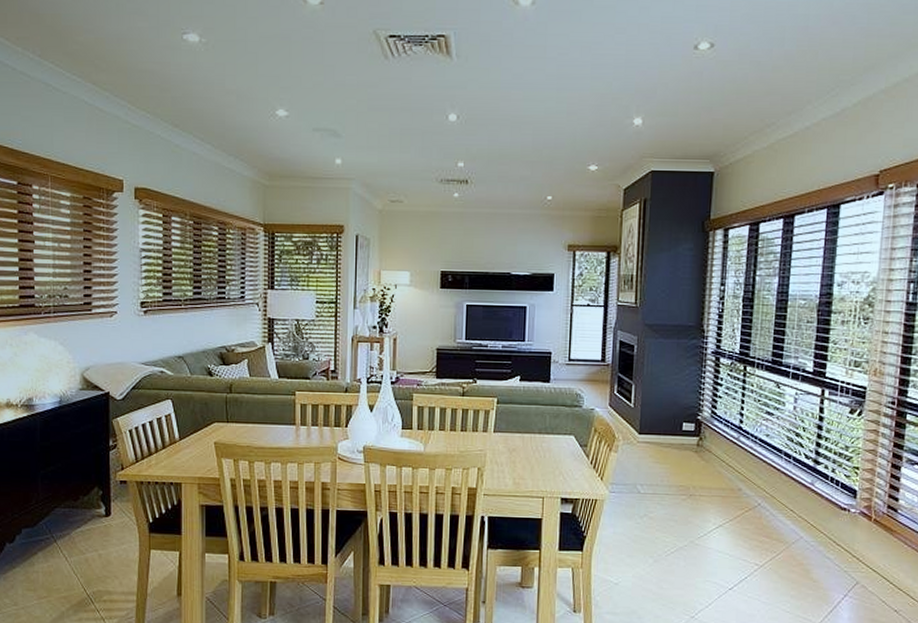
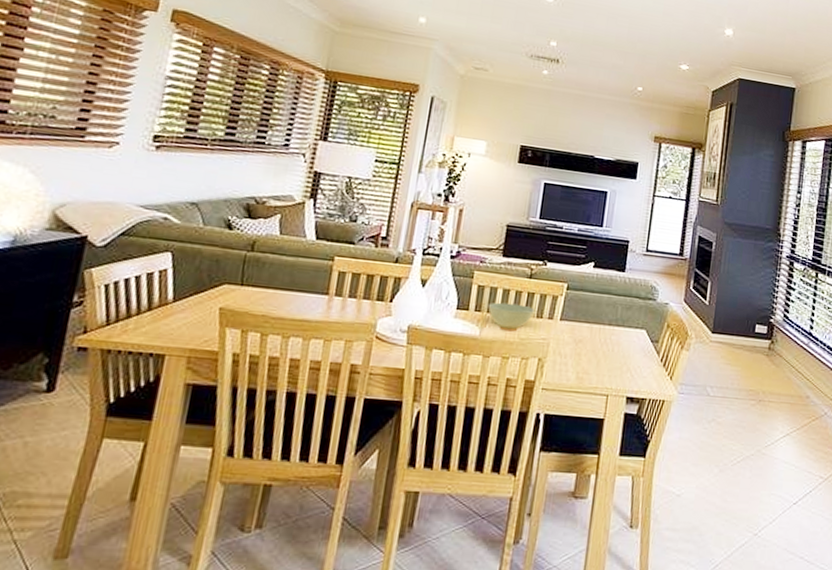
bowl: none [428,420,470,446] -> present [488,302,534,332]

